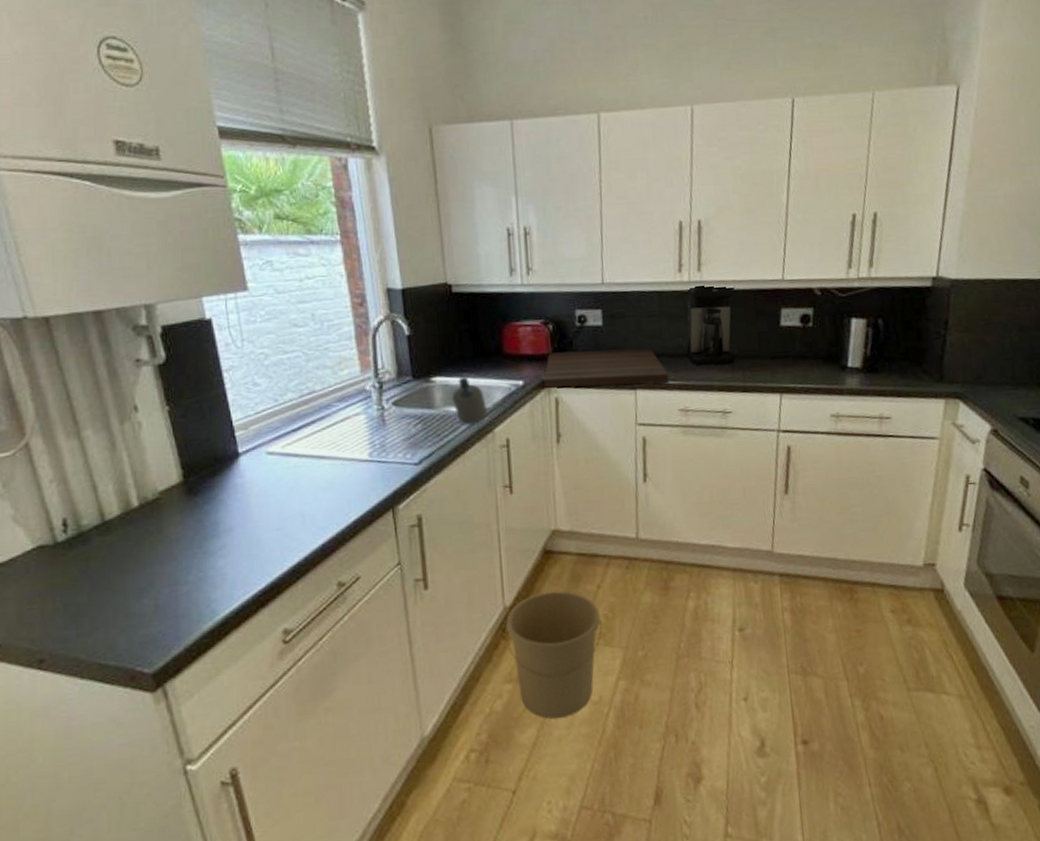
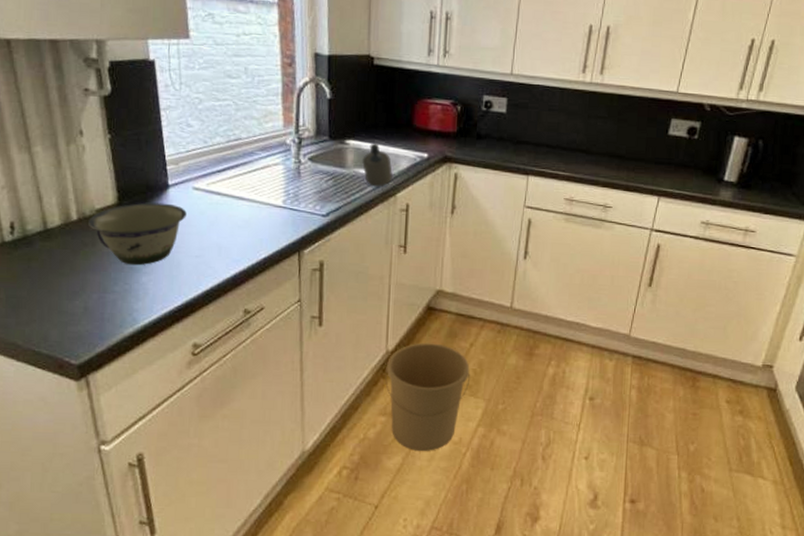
bowl: none [152,474,262,550] -> present [88,202,187,266]
cutting board: present [543,348,668,388] -> none [446,131,559,173]
coffee maker: present [686,286,735,366] -> none [578,88,631,163]

